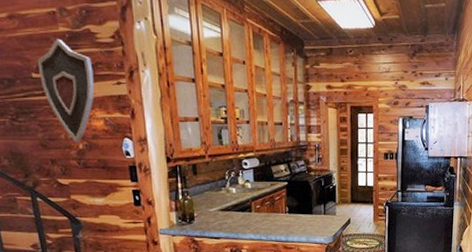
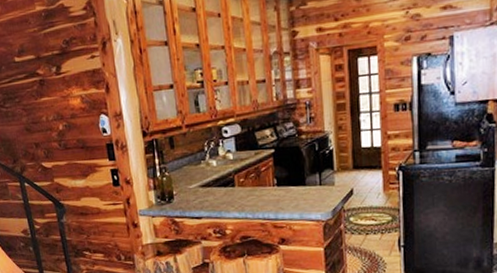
decorative shield: present [37,38,95,143] -> none [18,18,71,124]

